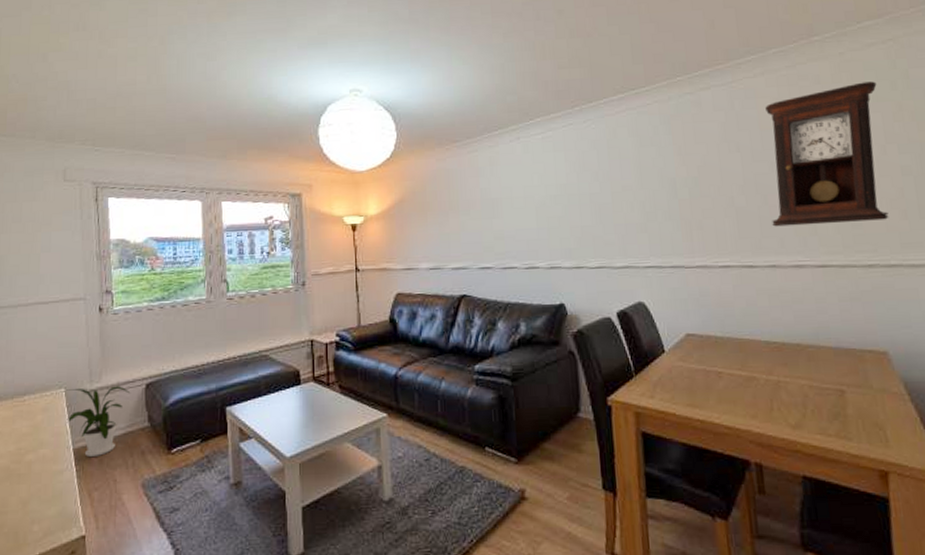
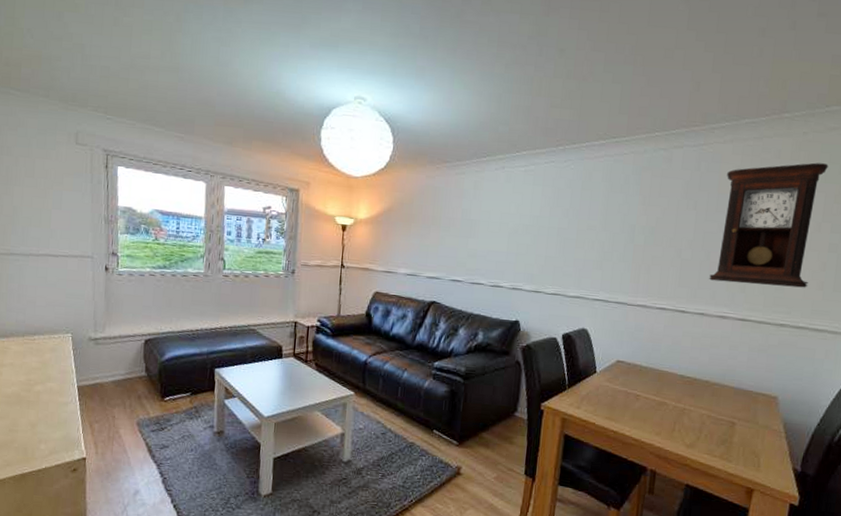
house plant: present [65,386,131,458] -> none [71,335,131,396]

